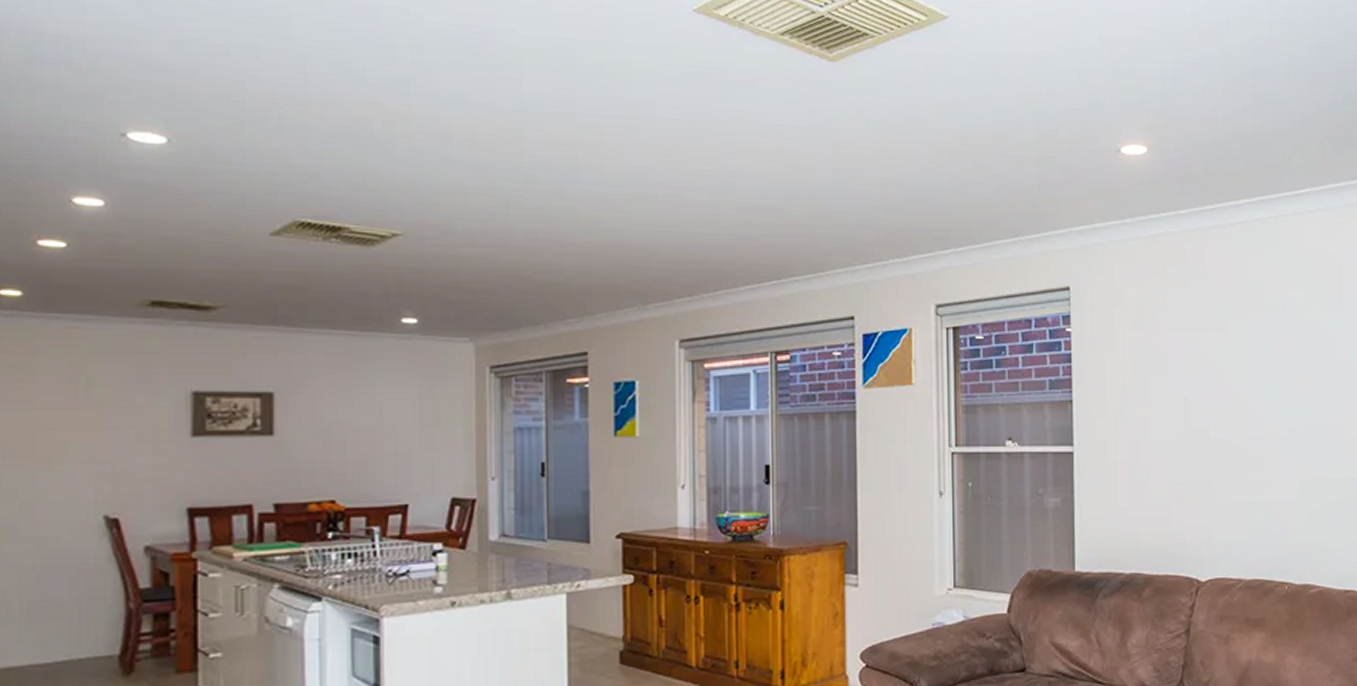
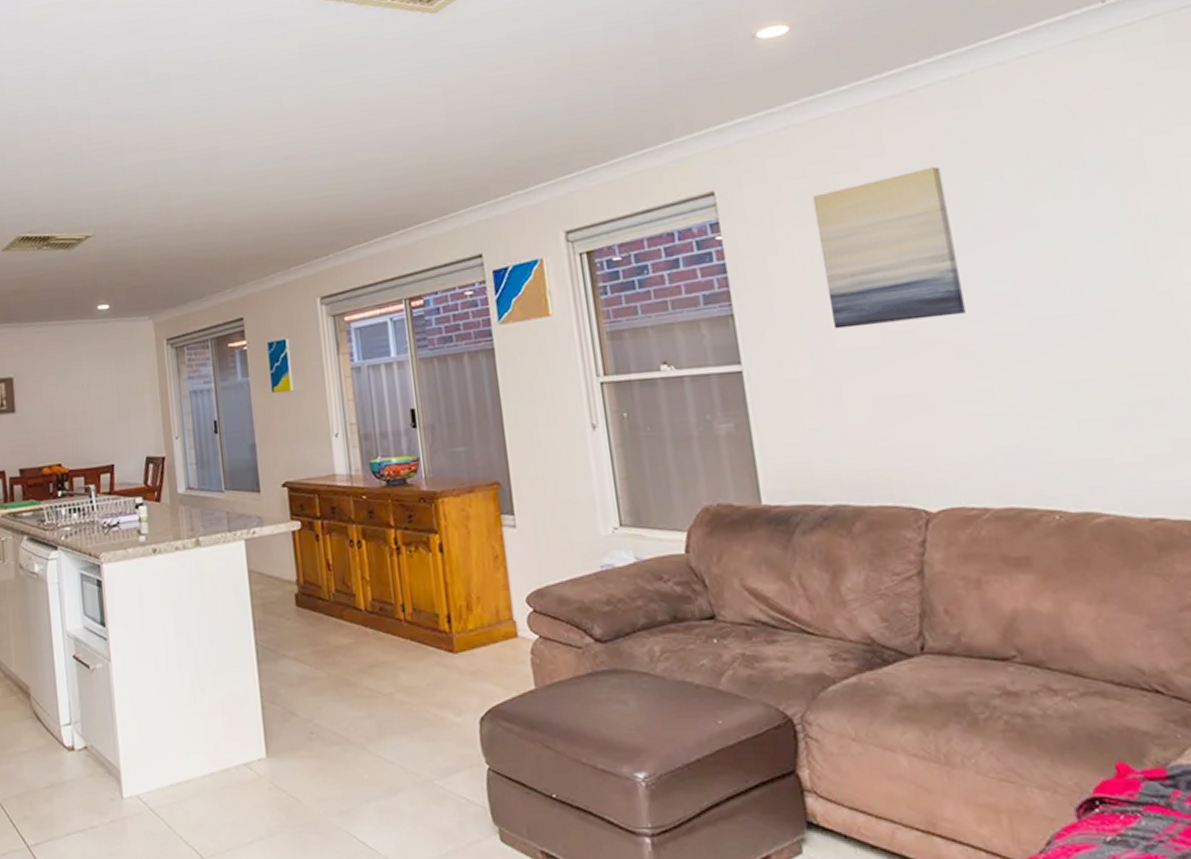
wall art: none [1147,292,1246,422] -> present [812,166,966,329]

